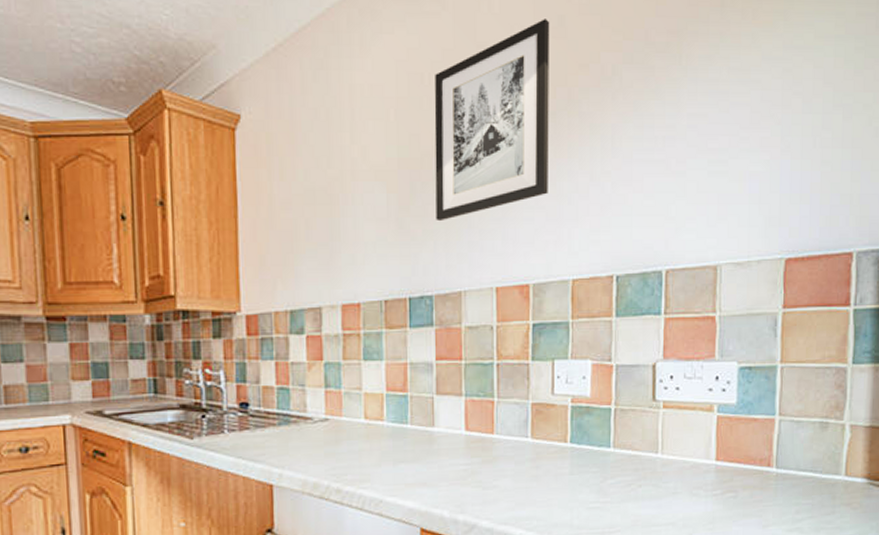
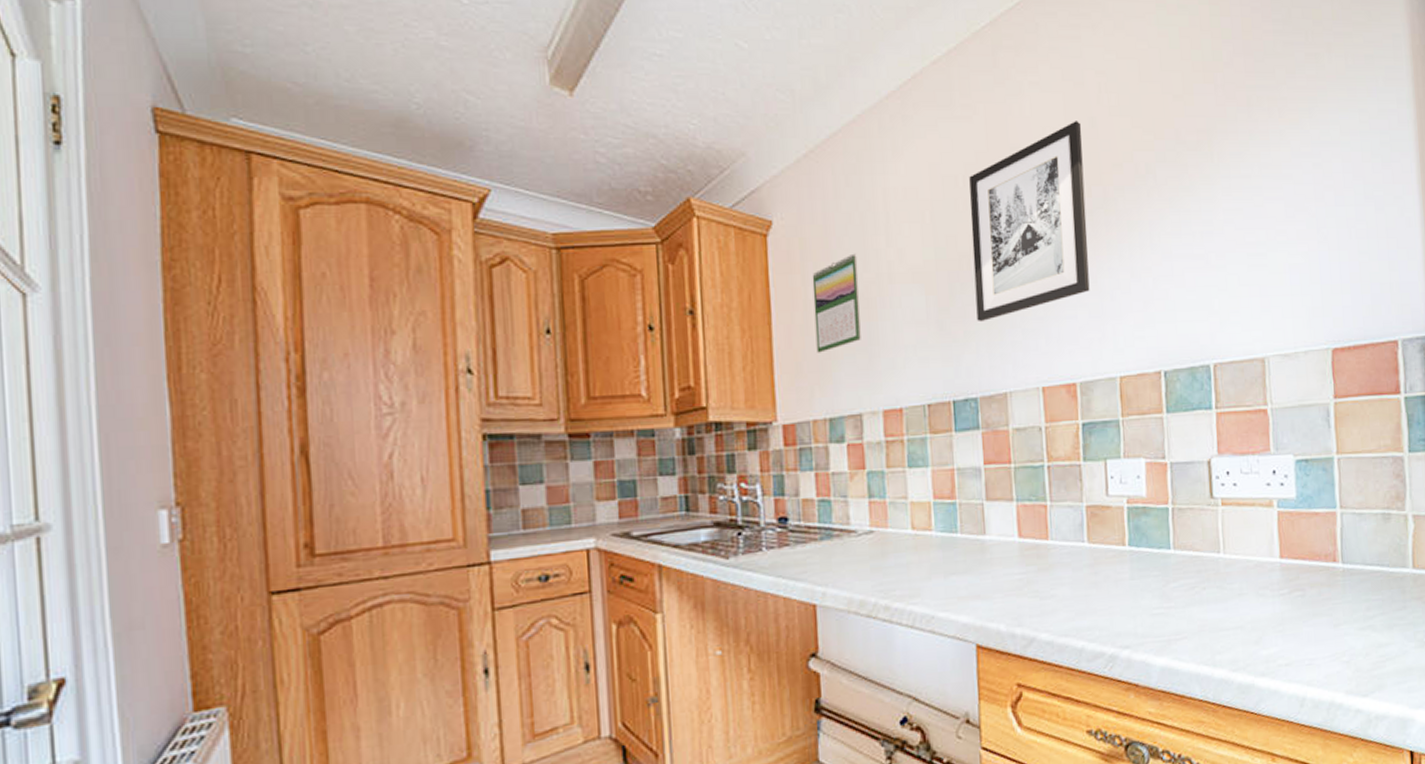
calendar: none [277,149,323,247] -> present [812,253,861,353]

